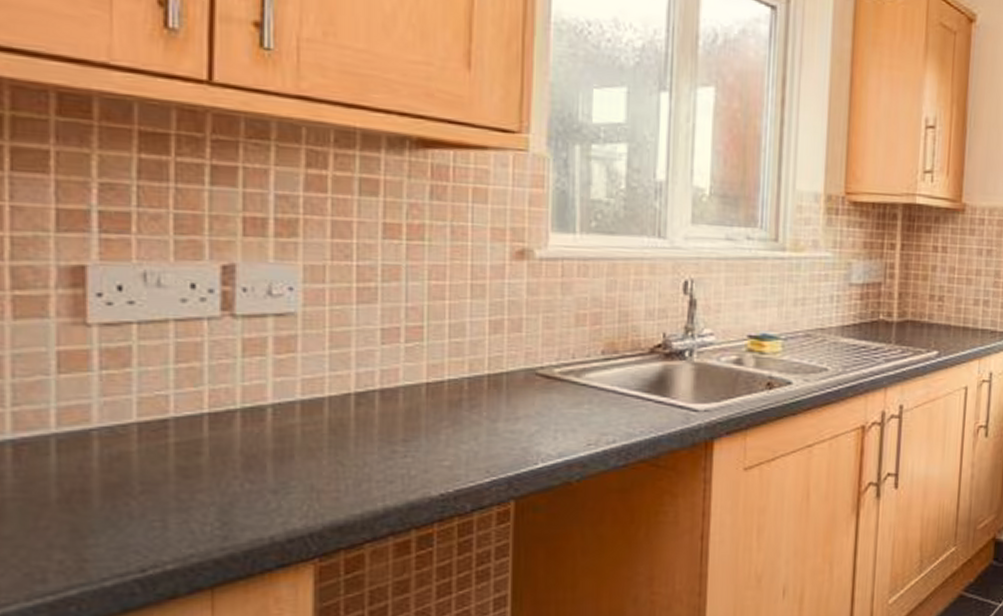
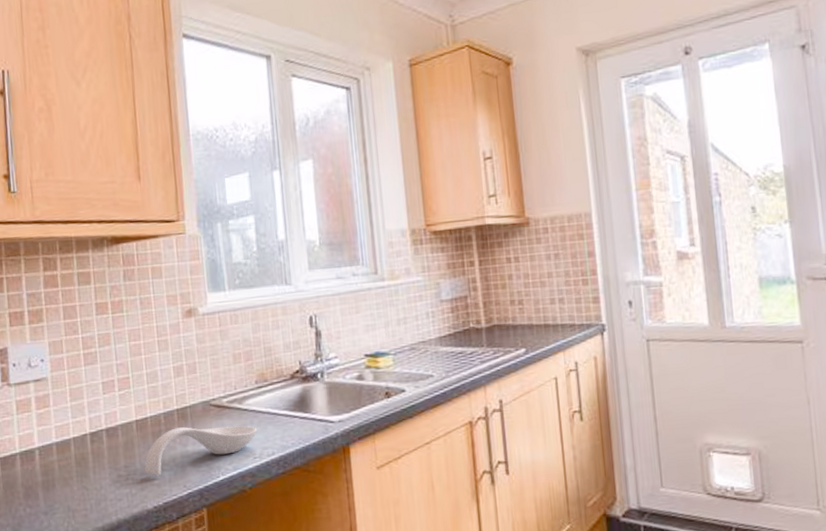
spoon rest: none [433,398,597,456] -> present [144,425,258,476]

